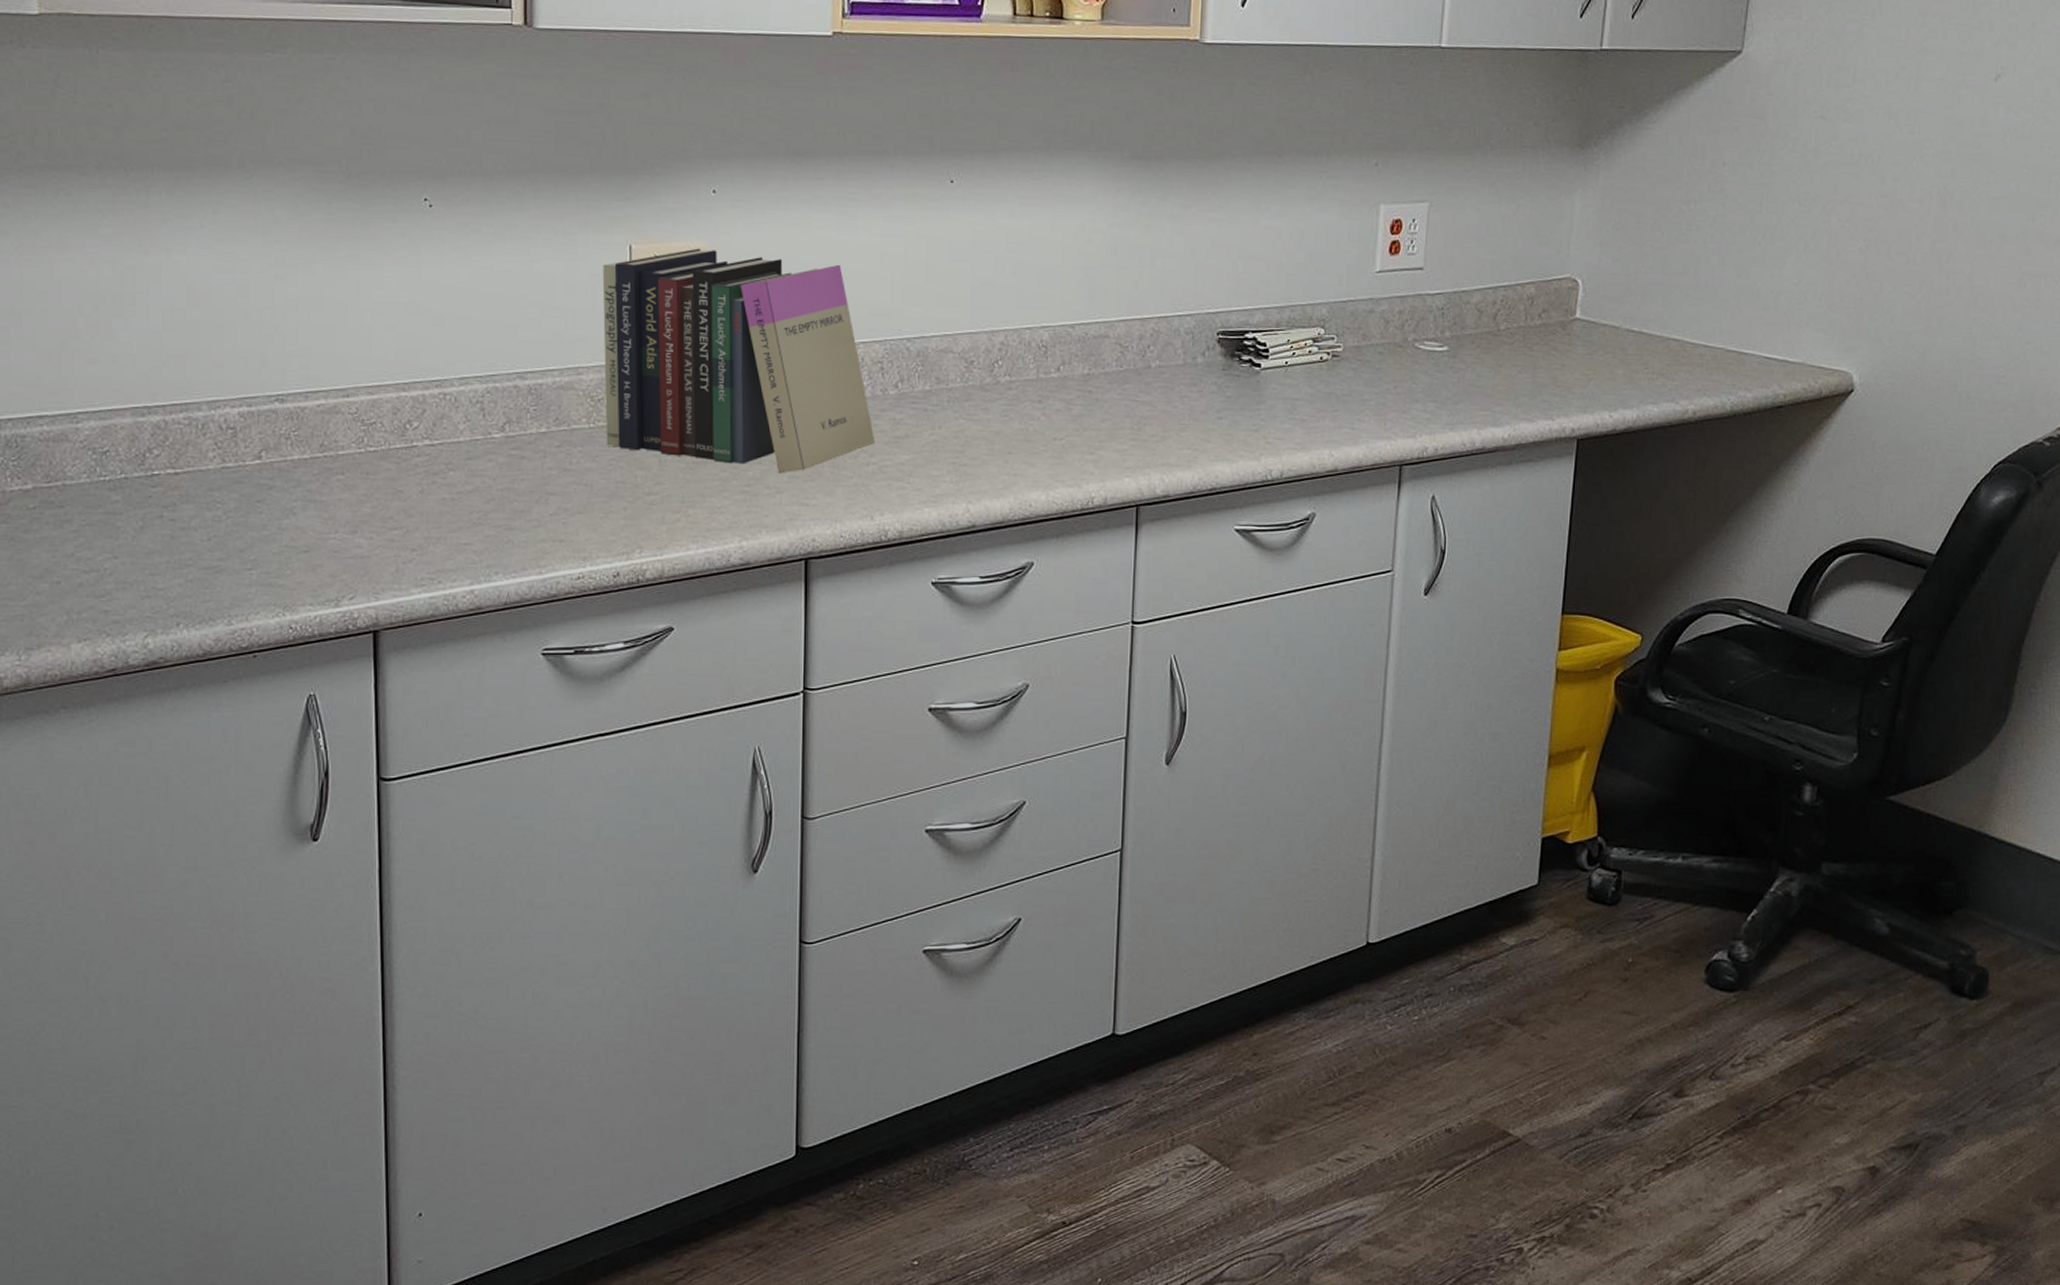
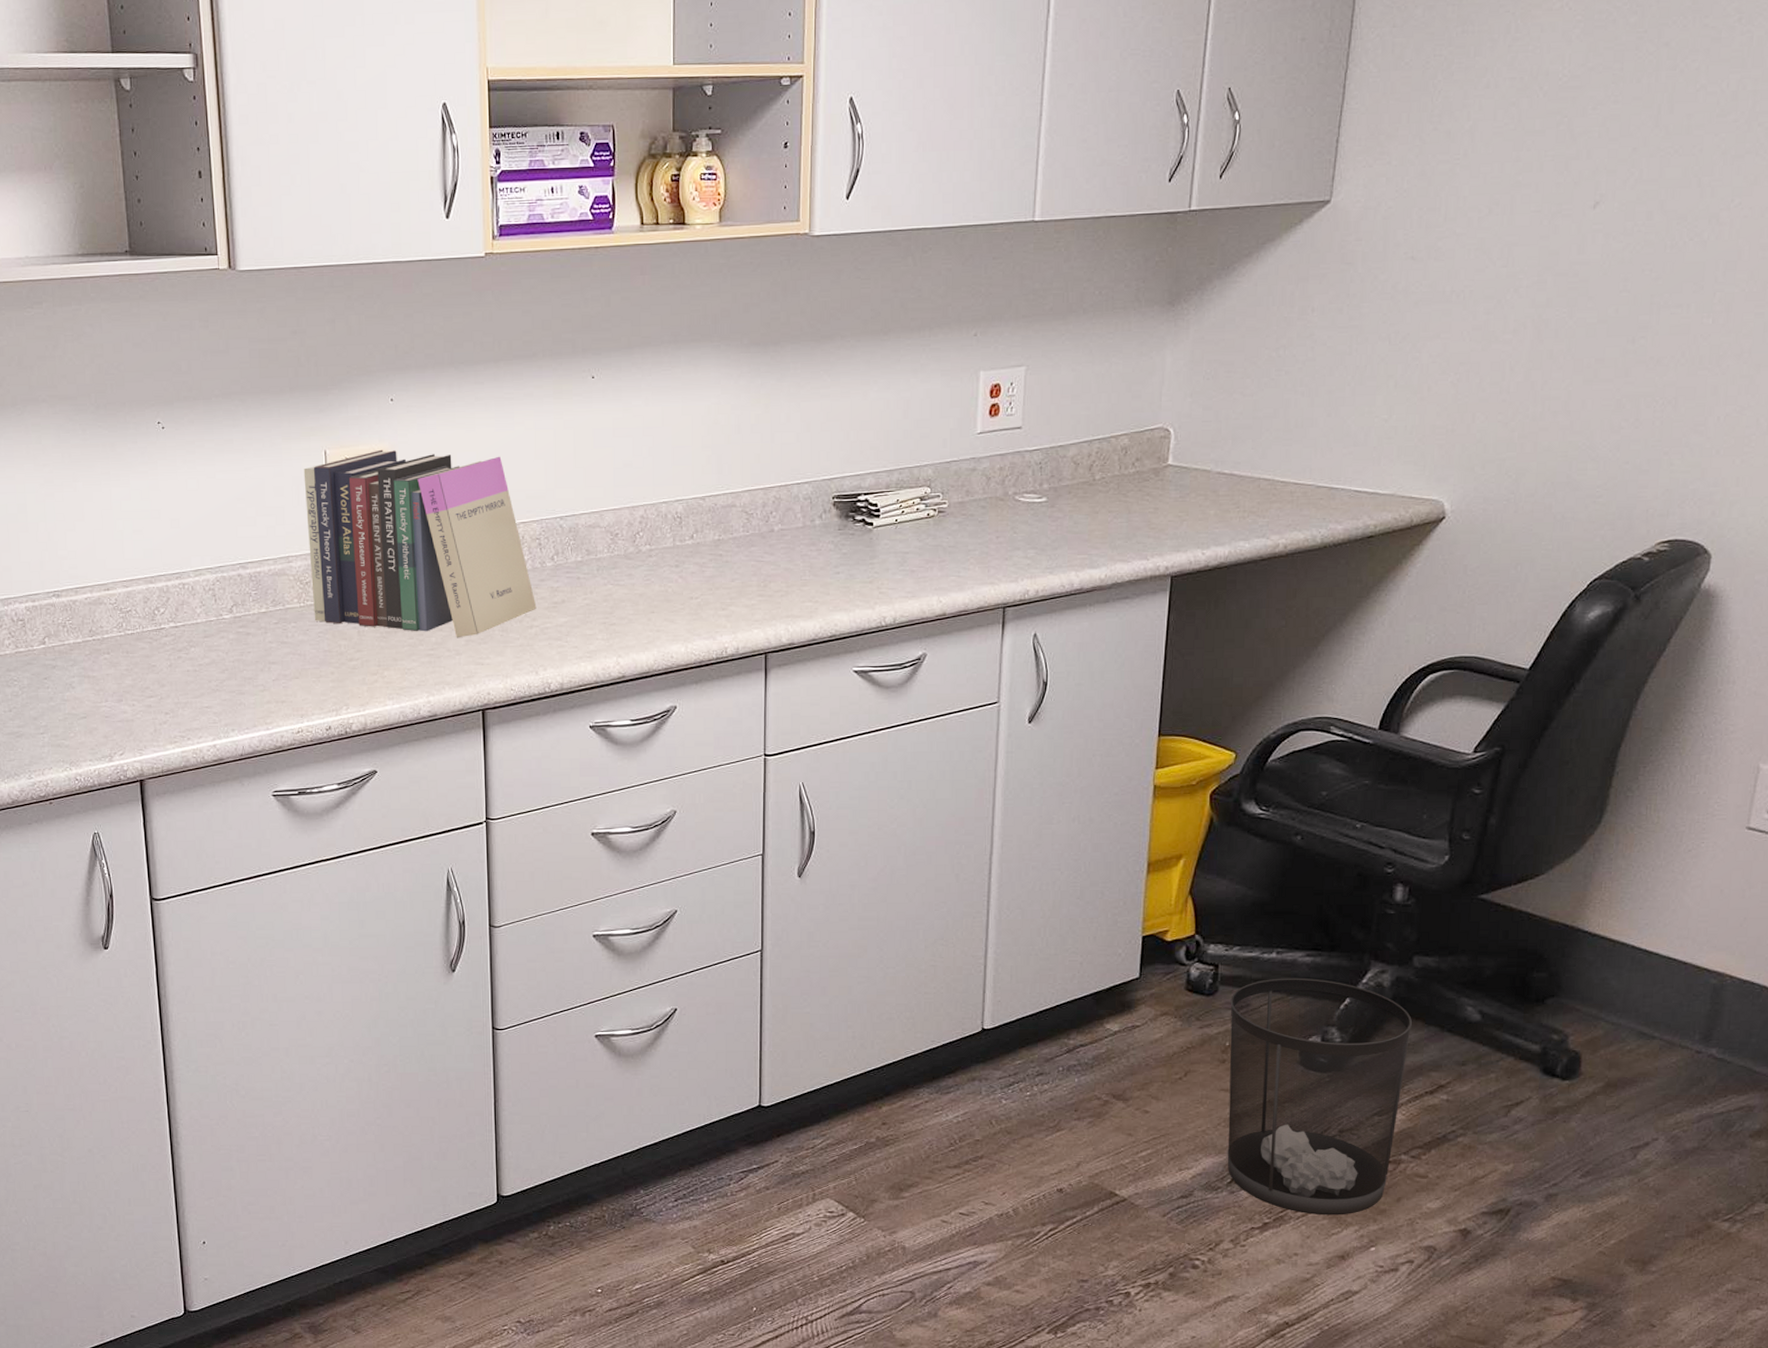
waste bin: none [1628,886,1820,1154] -> present [1227,977,1412,1216]

